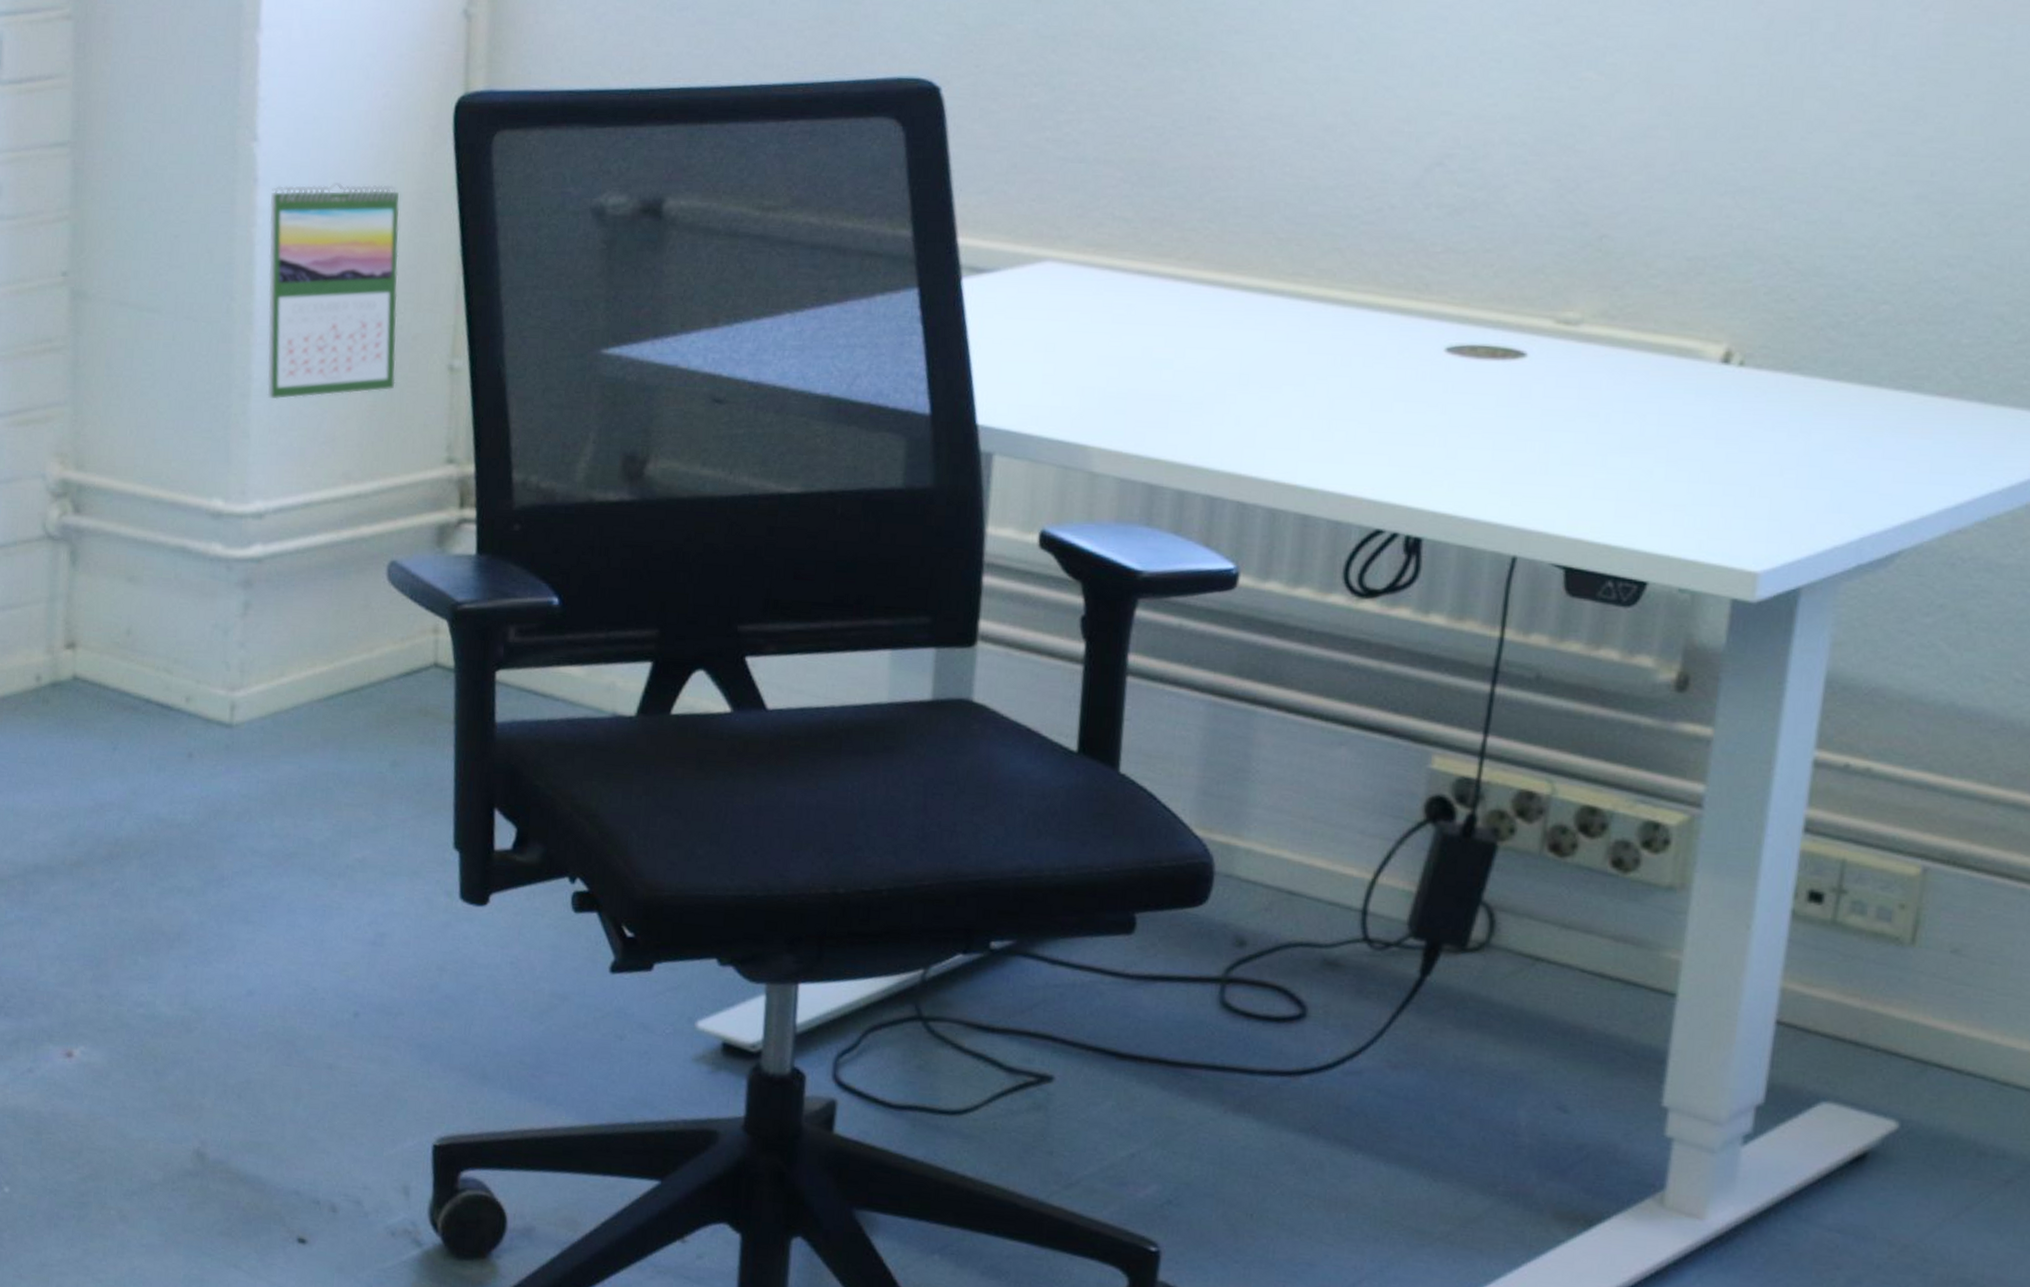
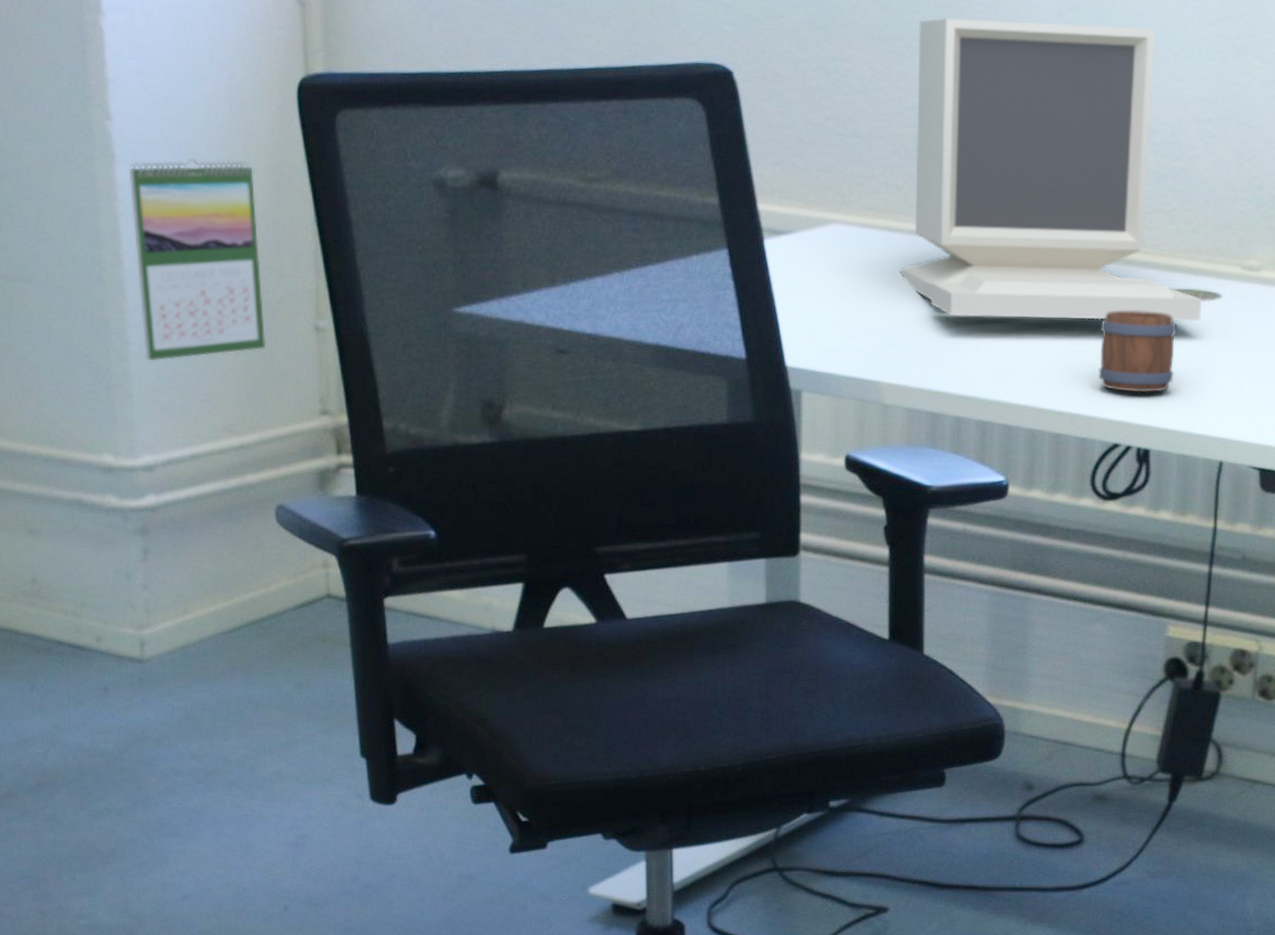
computer monitor: none [1121,25,1501,385] -> present [900,18,1202,322]
mug: none [1361,369,1466,470] -> present [1098,310,1176,393]

